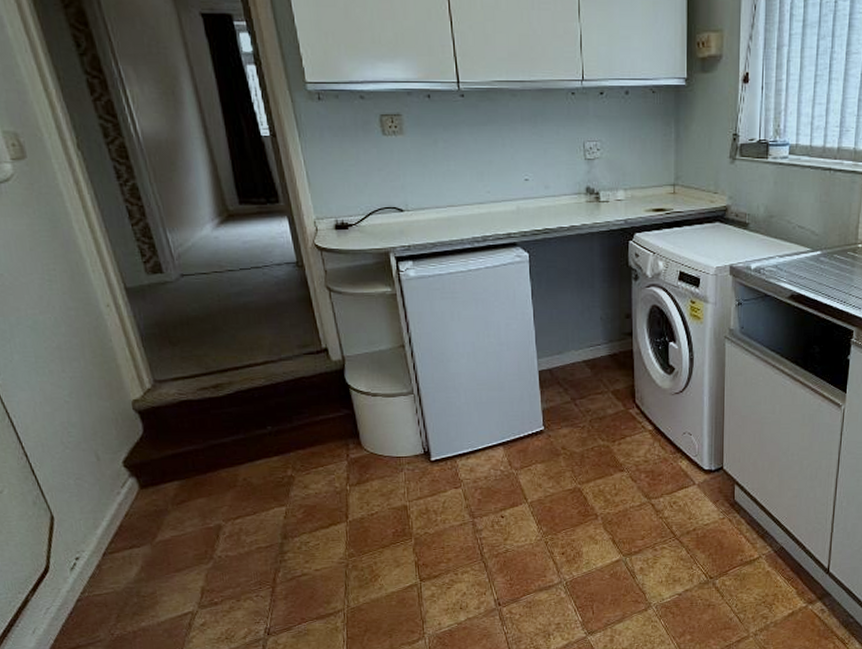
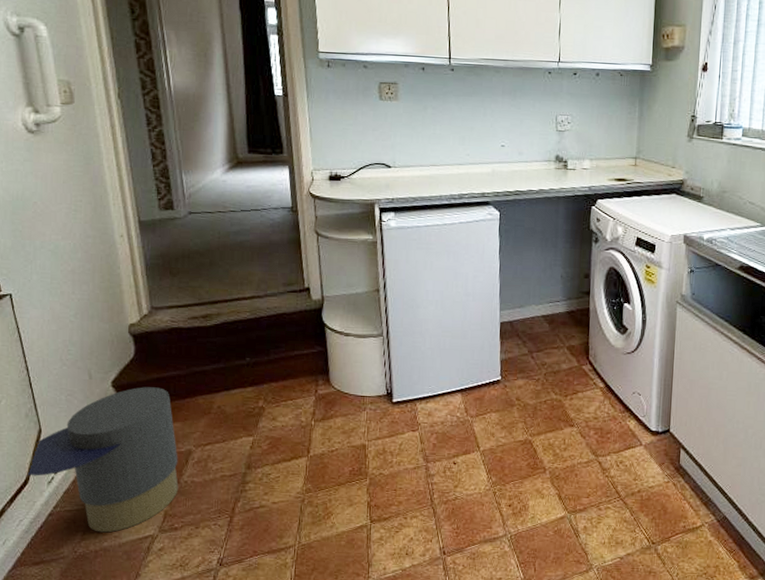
trash can: none [45,464,213,613] -> present [26,387,179,533]

